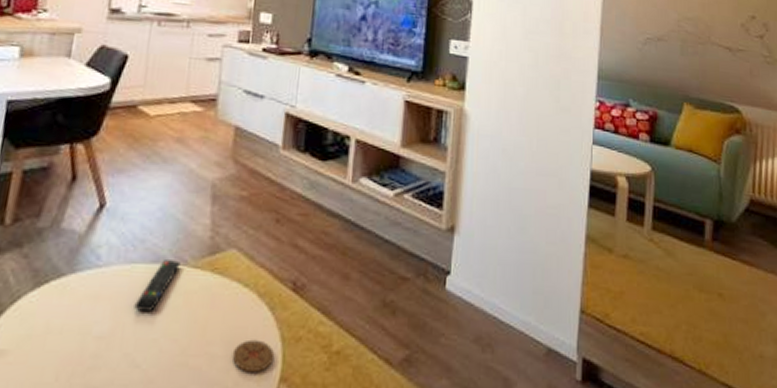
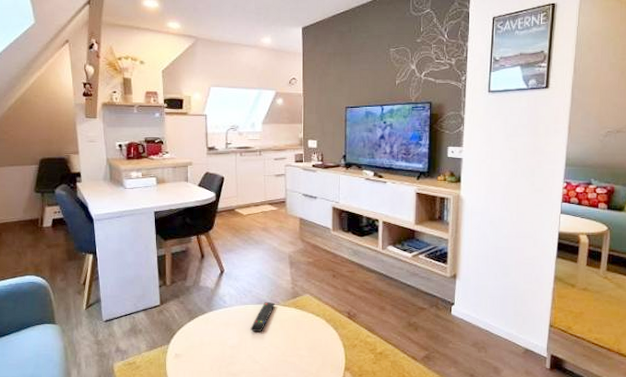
coaster: present [232,339,275,373] -> none [313,346,340,366]

